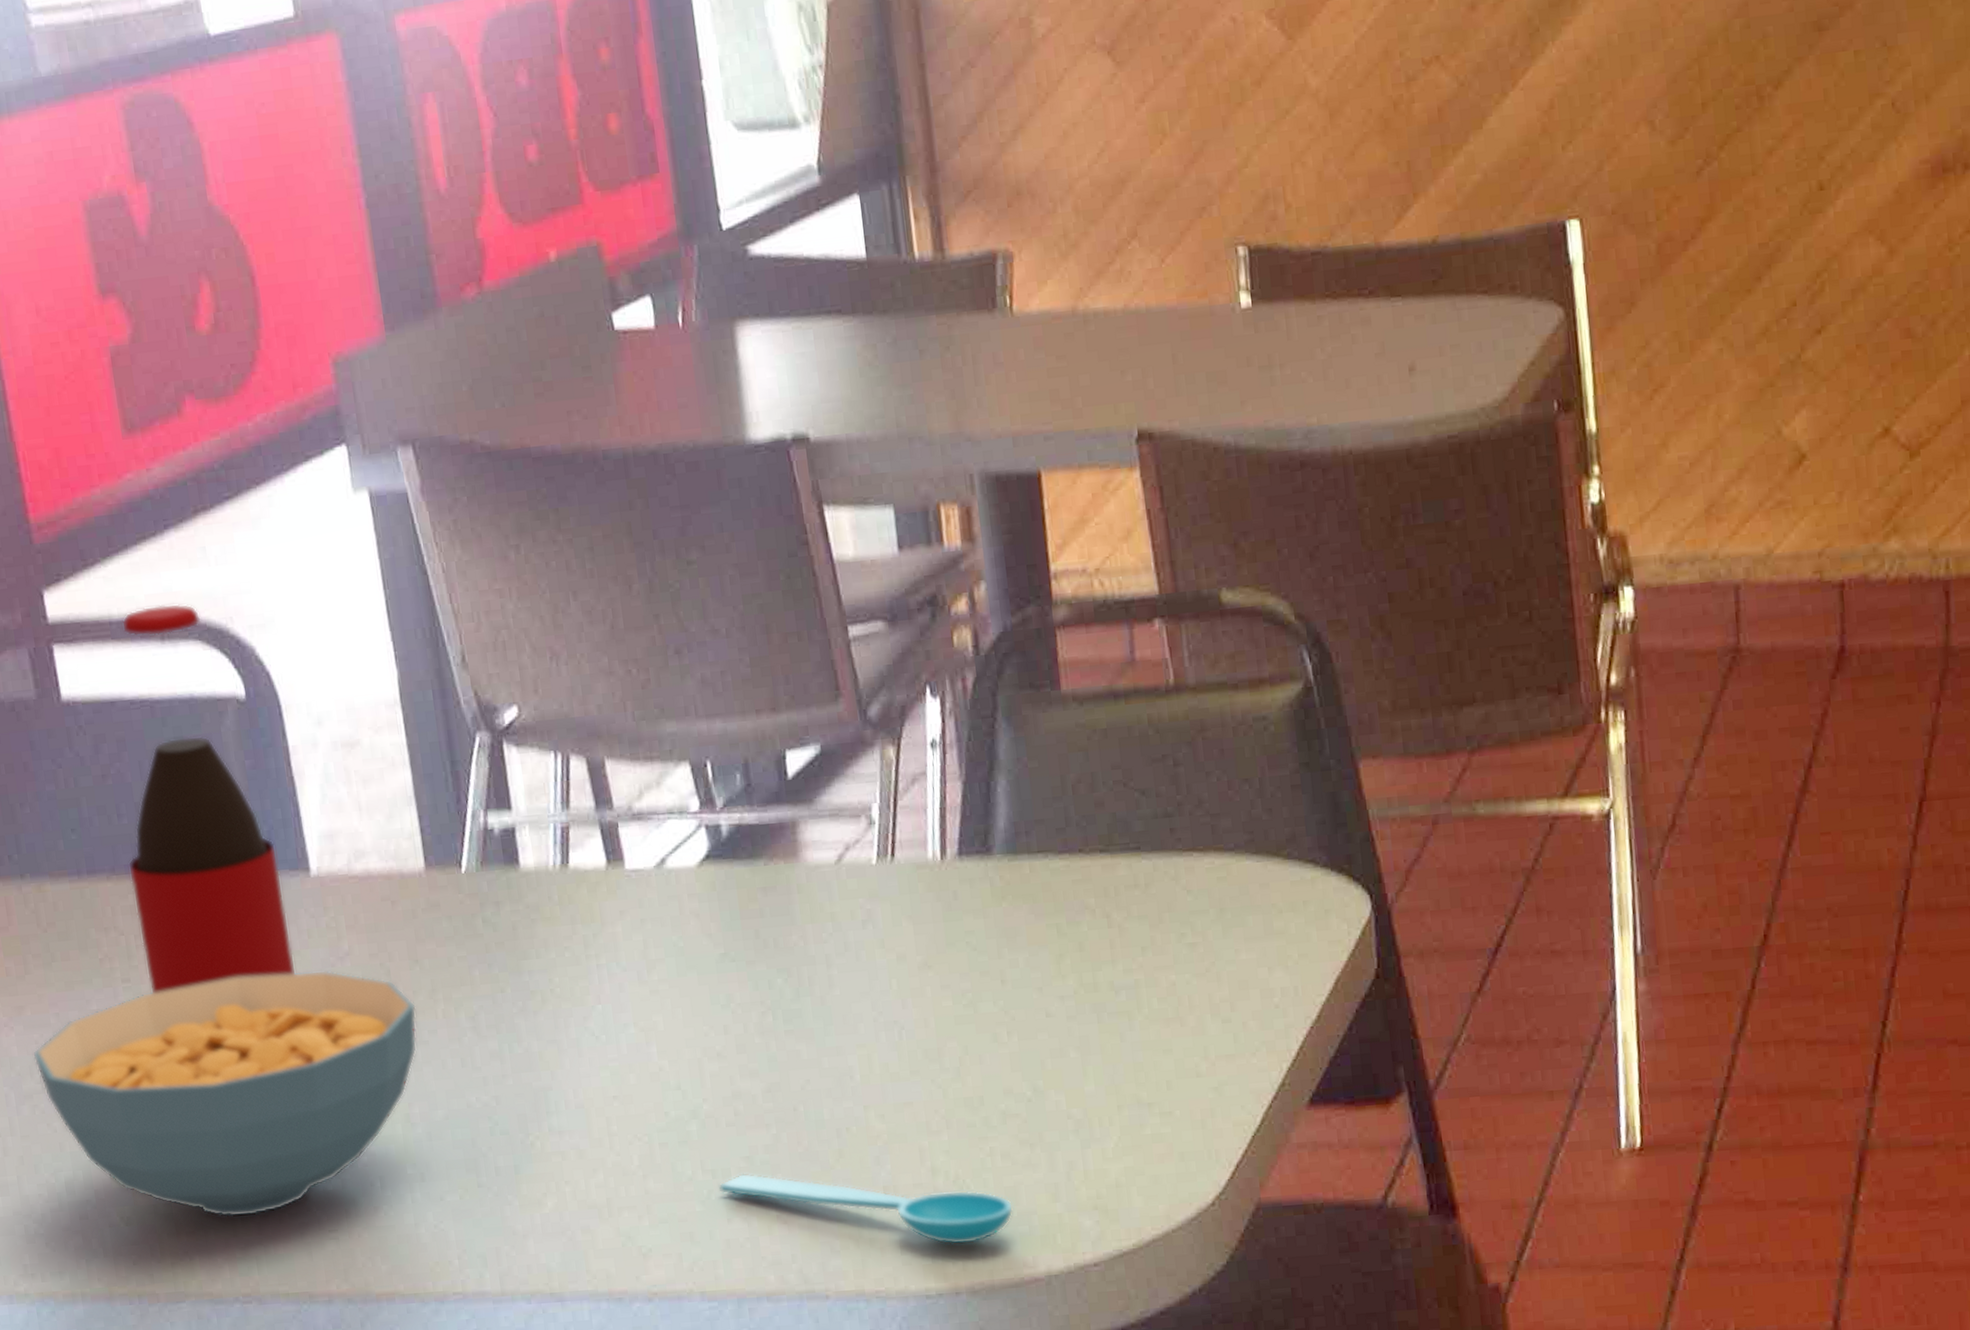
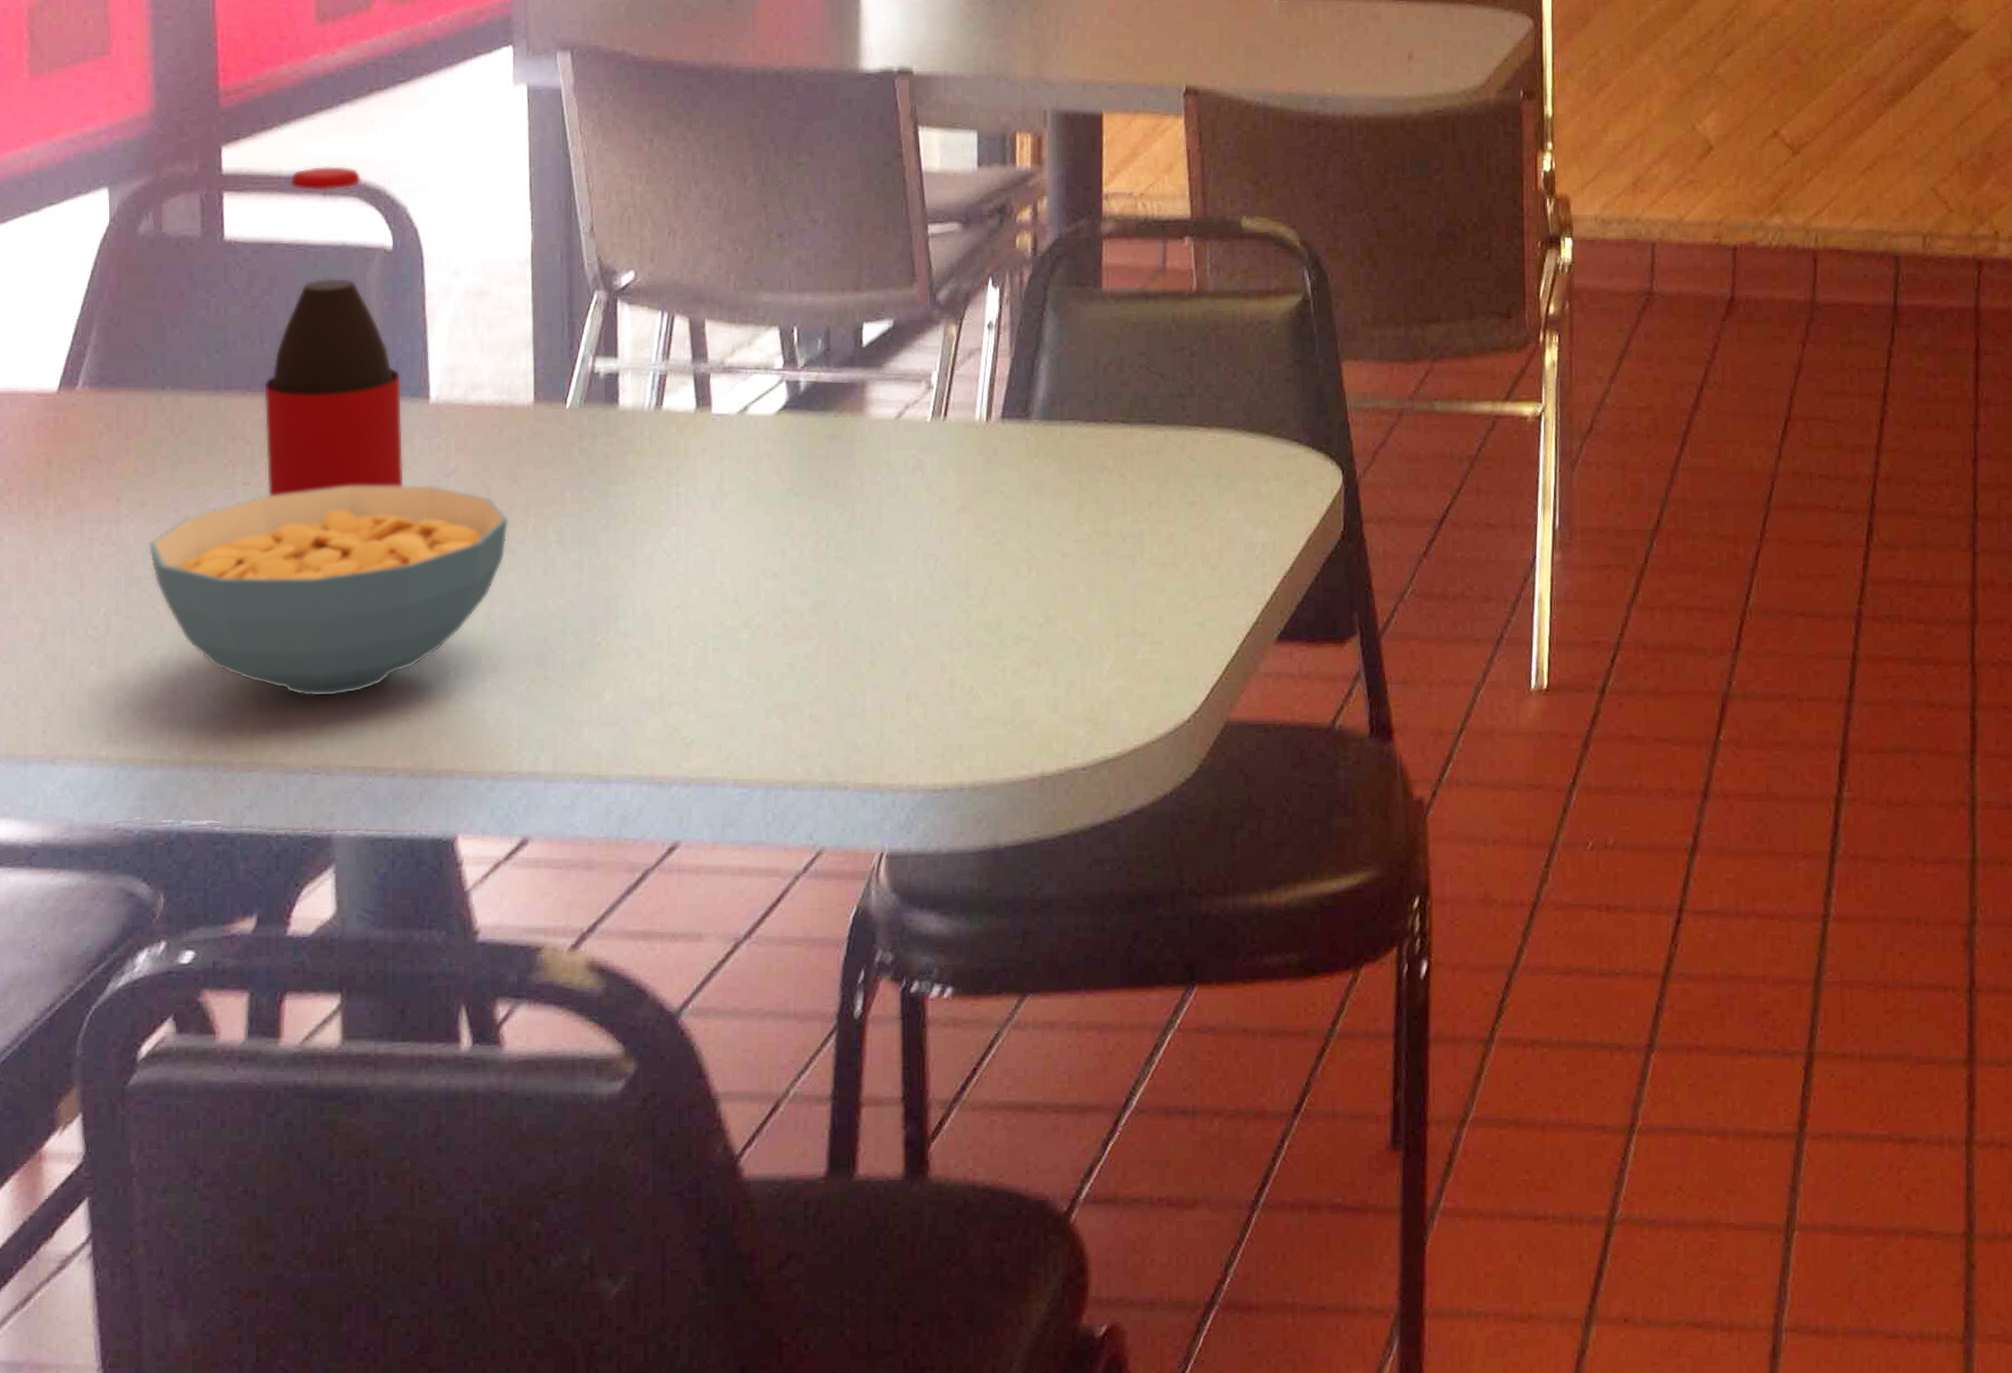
spoon: present [718,1173,1014,1245] -> none [761,677,1018,747]

